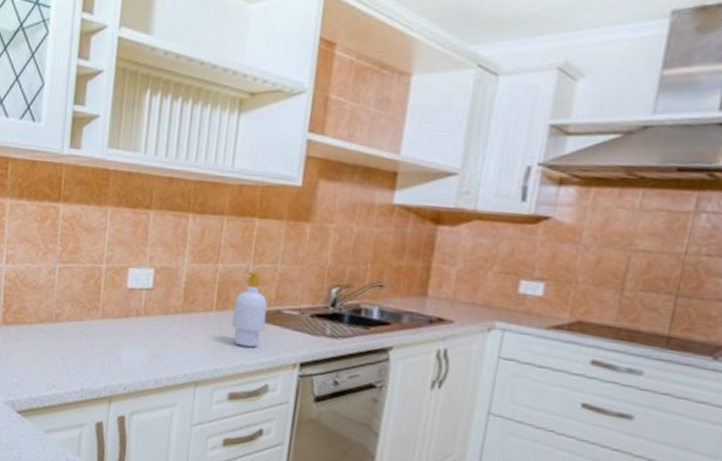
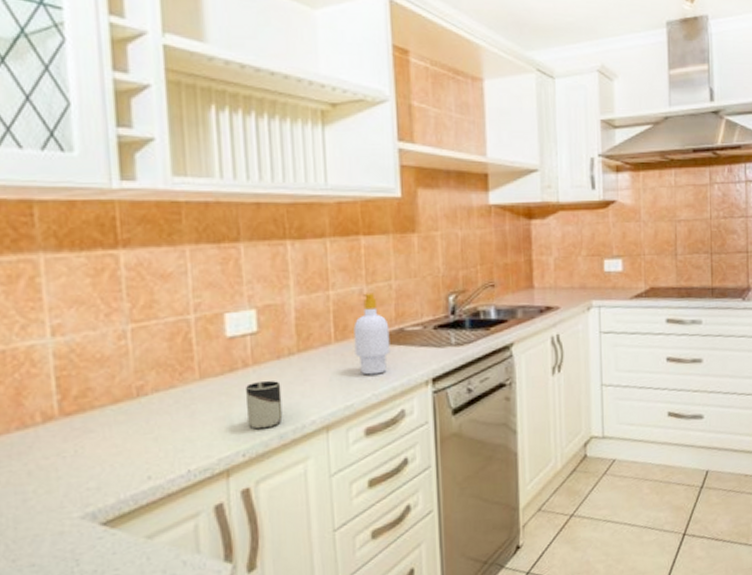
cup: none [132,330,164,371] -> present [246,381,283,429]

